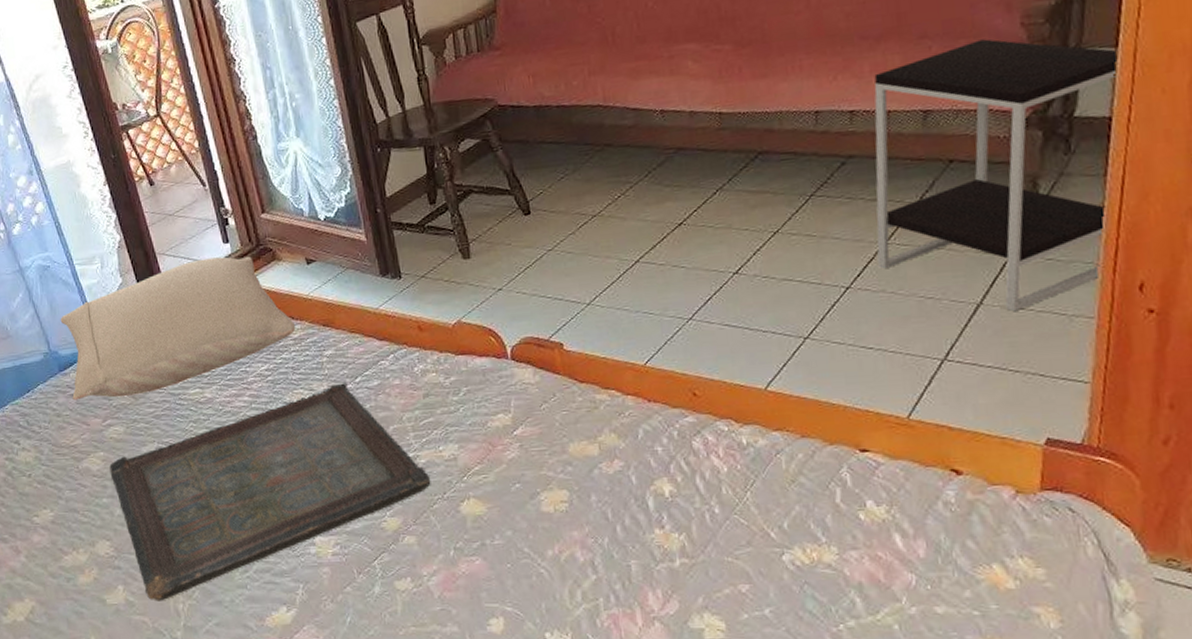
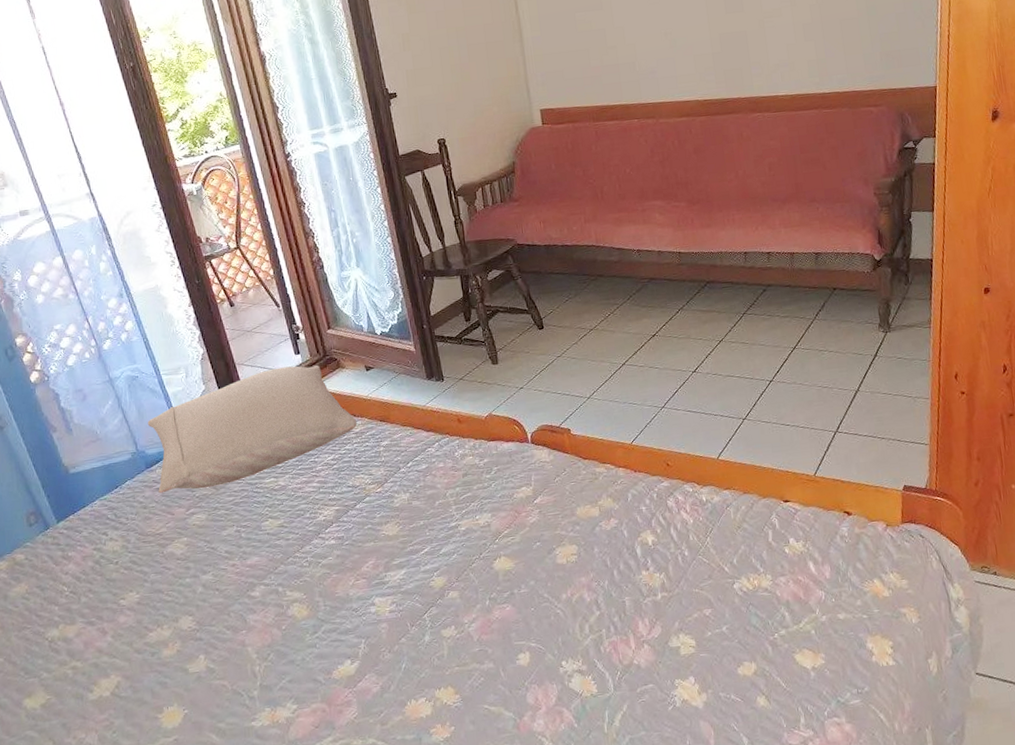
serving tray: present [109,384,431,601] -> none [192,469,470,666]
side table: present [874,39,1119,312] -> none [782,203,935,396]

